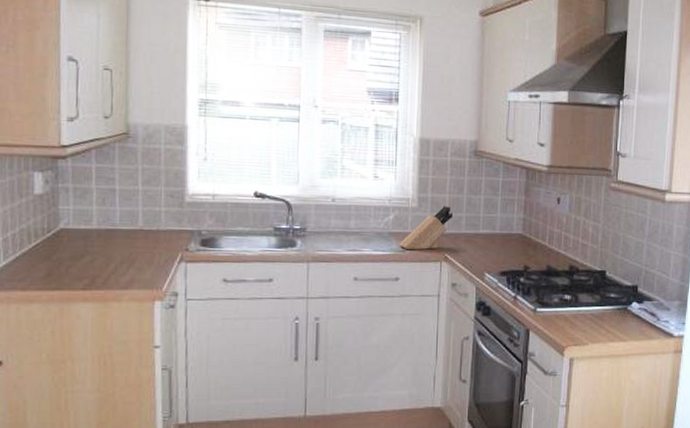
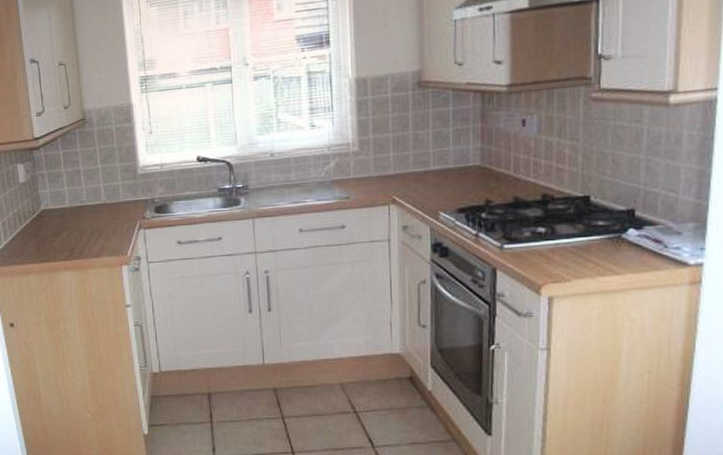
knife block: present [399,206,454,250] -> none [342,145,399,196]

